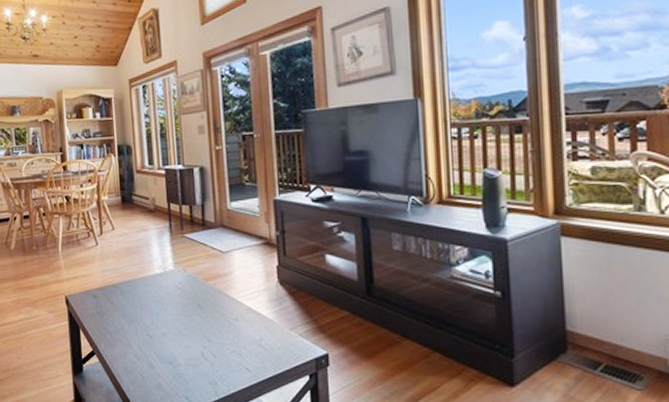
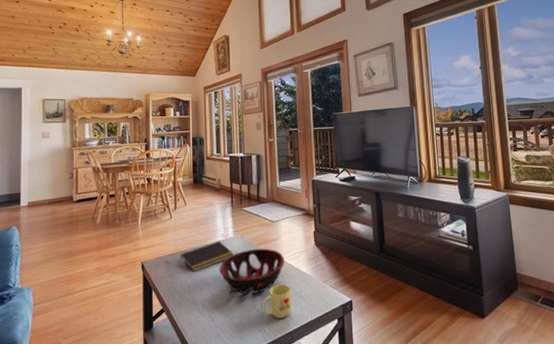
notepad: none [110,274,176,309] -> present [180,241,235,271]
decorative bowl: none [157,285,239,339] -> present [219,248,284,294]
mug: none [211,329,250,370] -> present [261,284,292,318]

